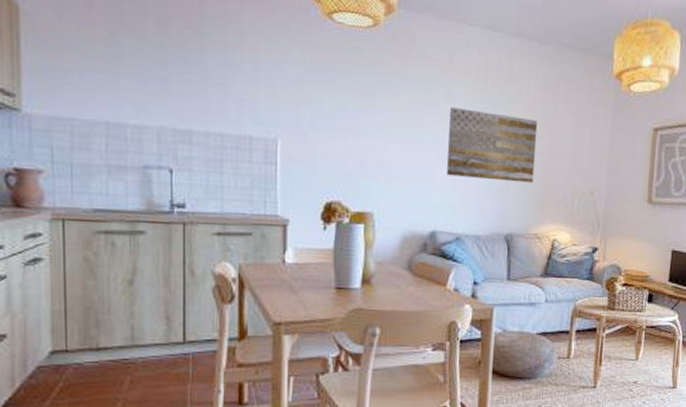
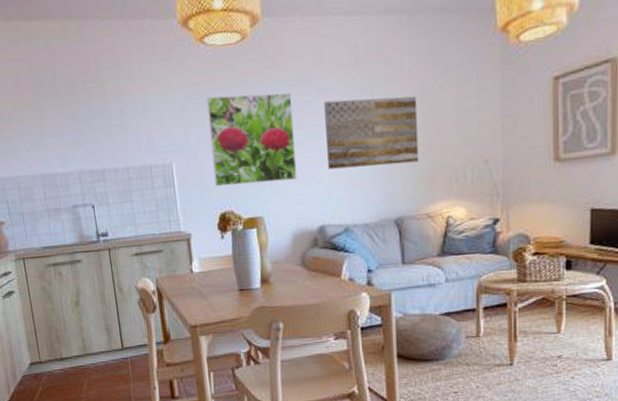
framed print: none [324,76,419,179] -> present [206,93,298,187]

